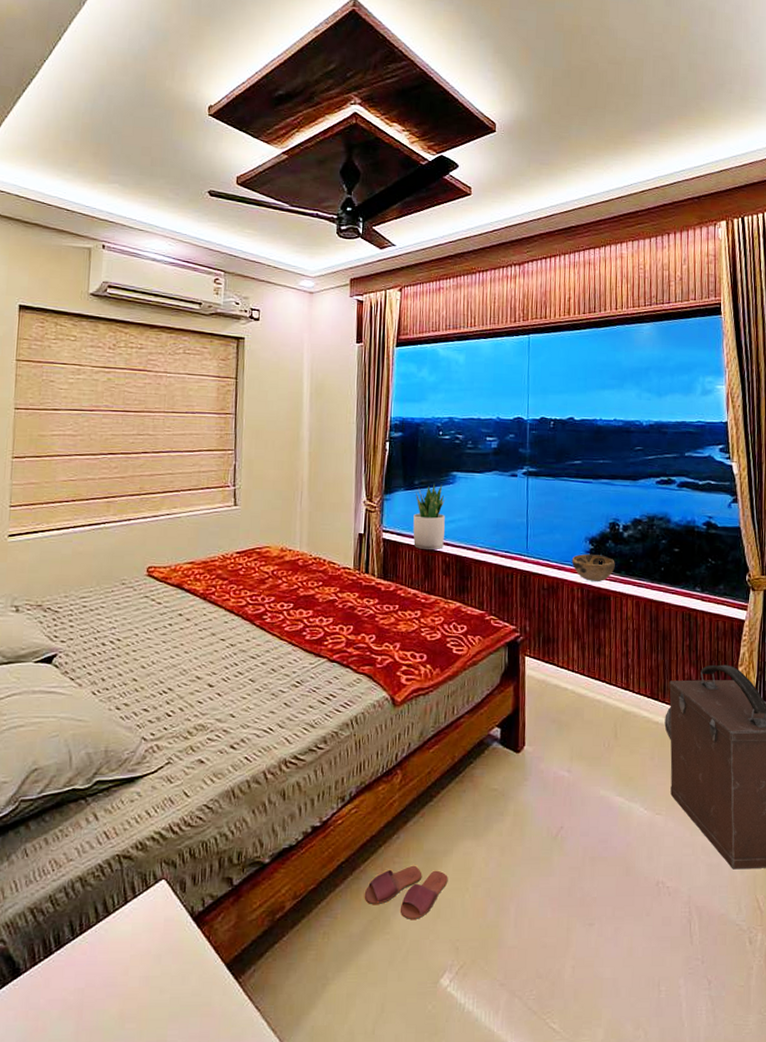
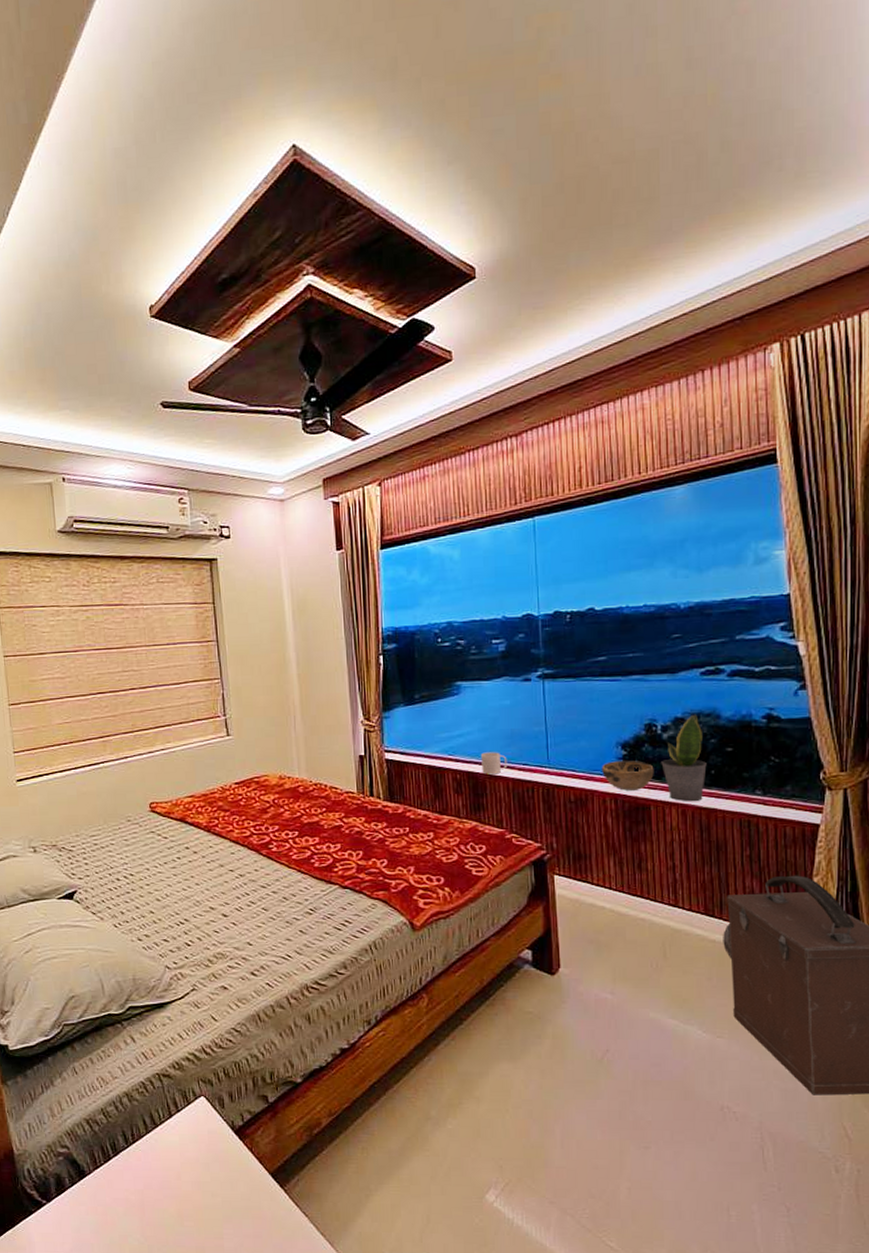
slippers: present [365,865,448,919] -> none [400,1086,486,1138]
planter: present [413,484,446,550] -> none [417,696,453,768]
mug: none [469,538,492,559] -> present [481,752,508,775]
potted plant: none [621,517,658,594] -> present [661,714,707,801]

